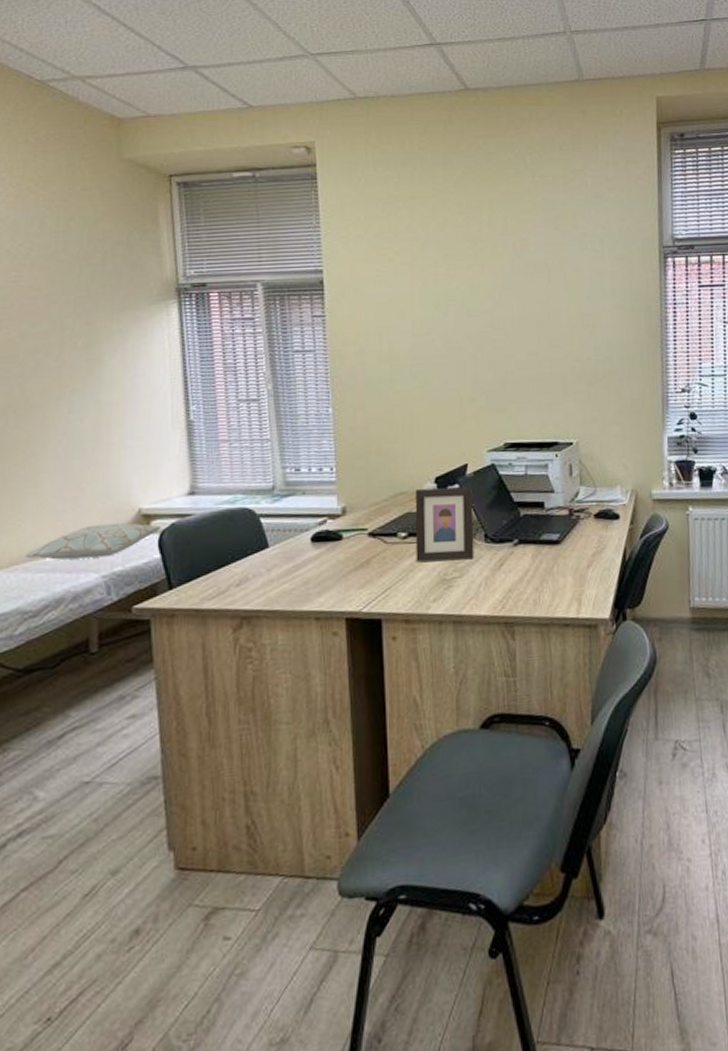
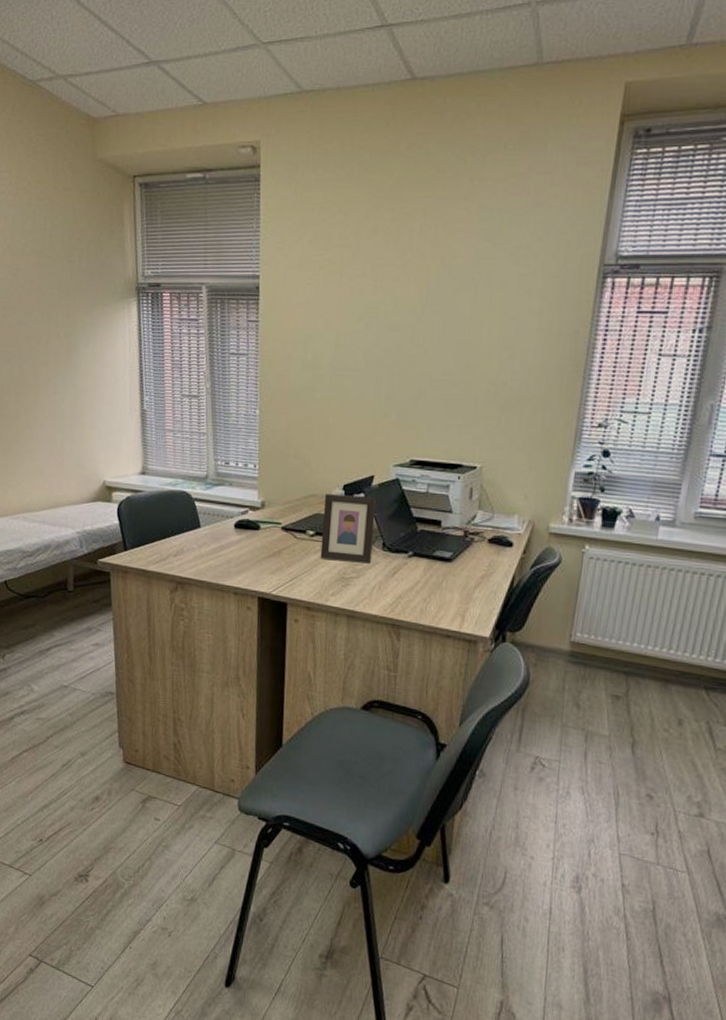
pillow: present [25,523,161,560] -> none [24,489,119,517]

